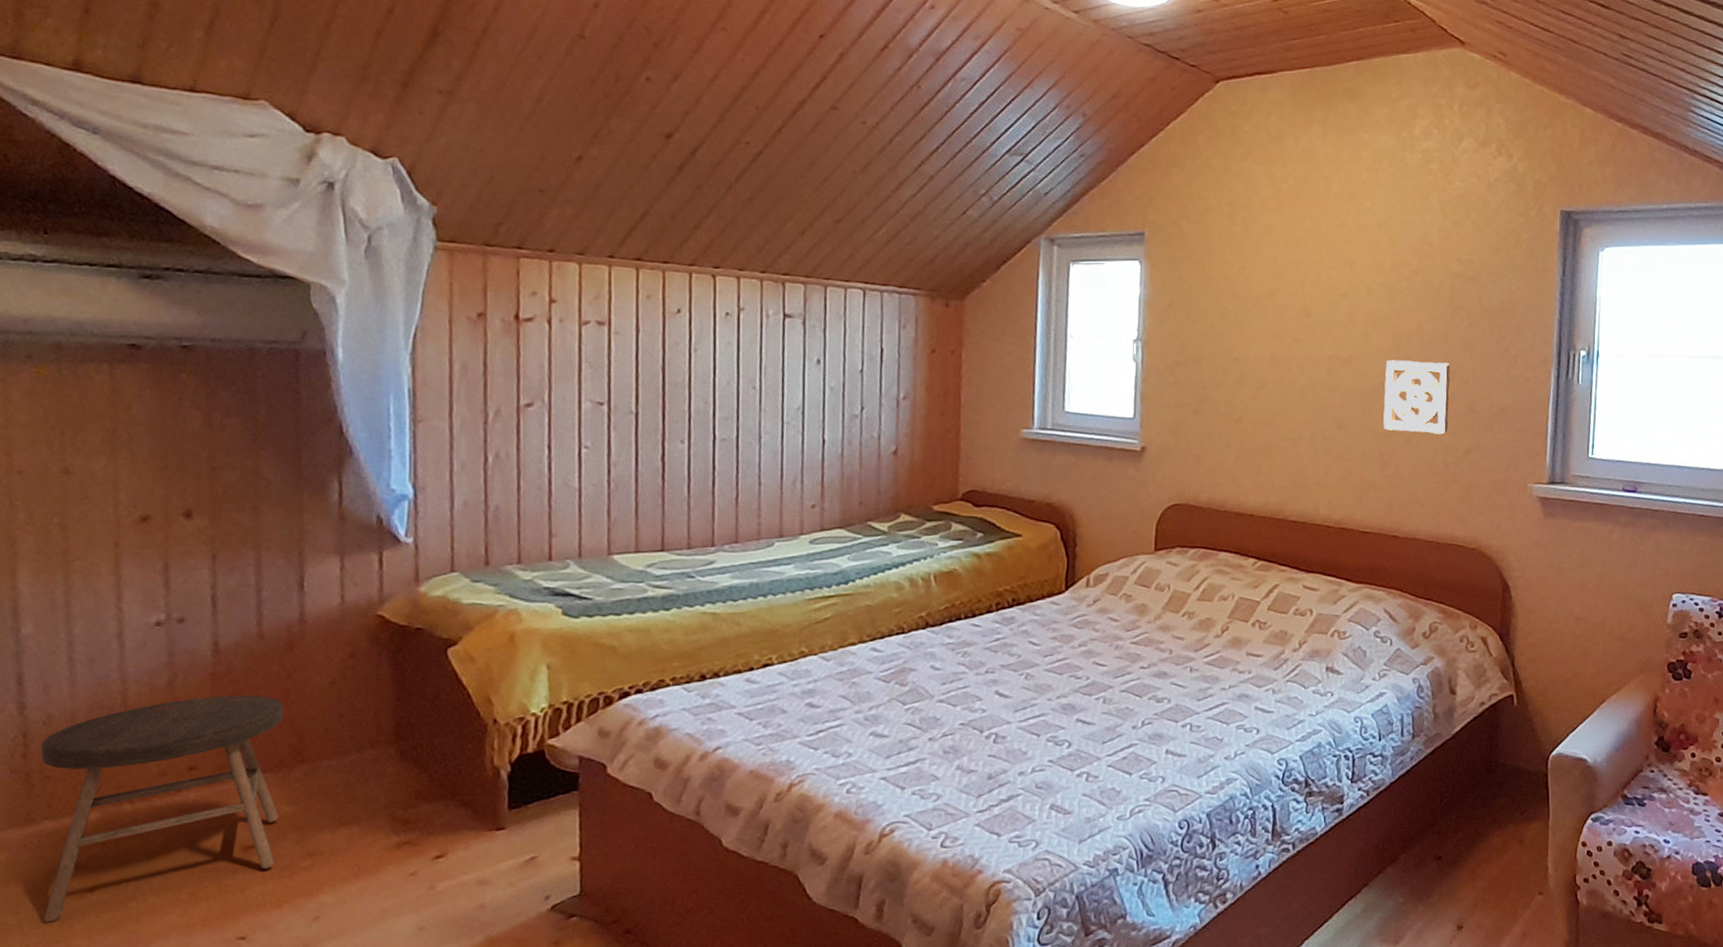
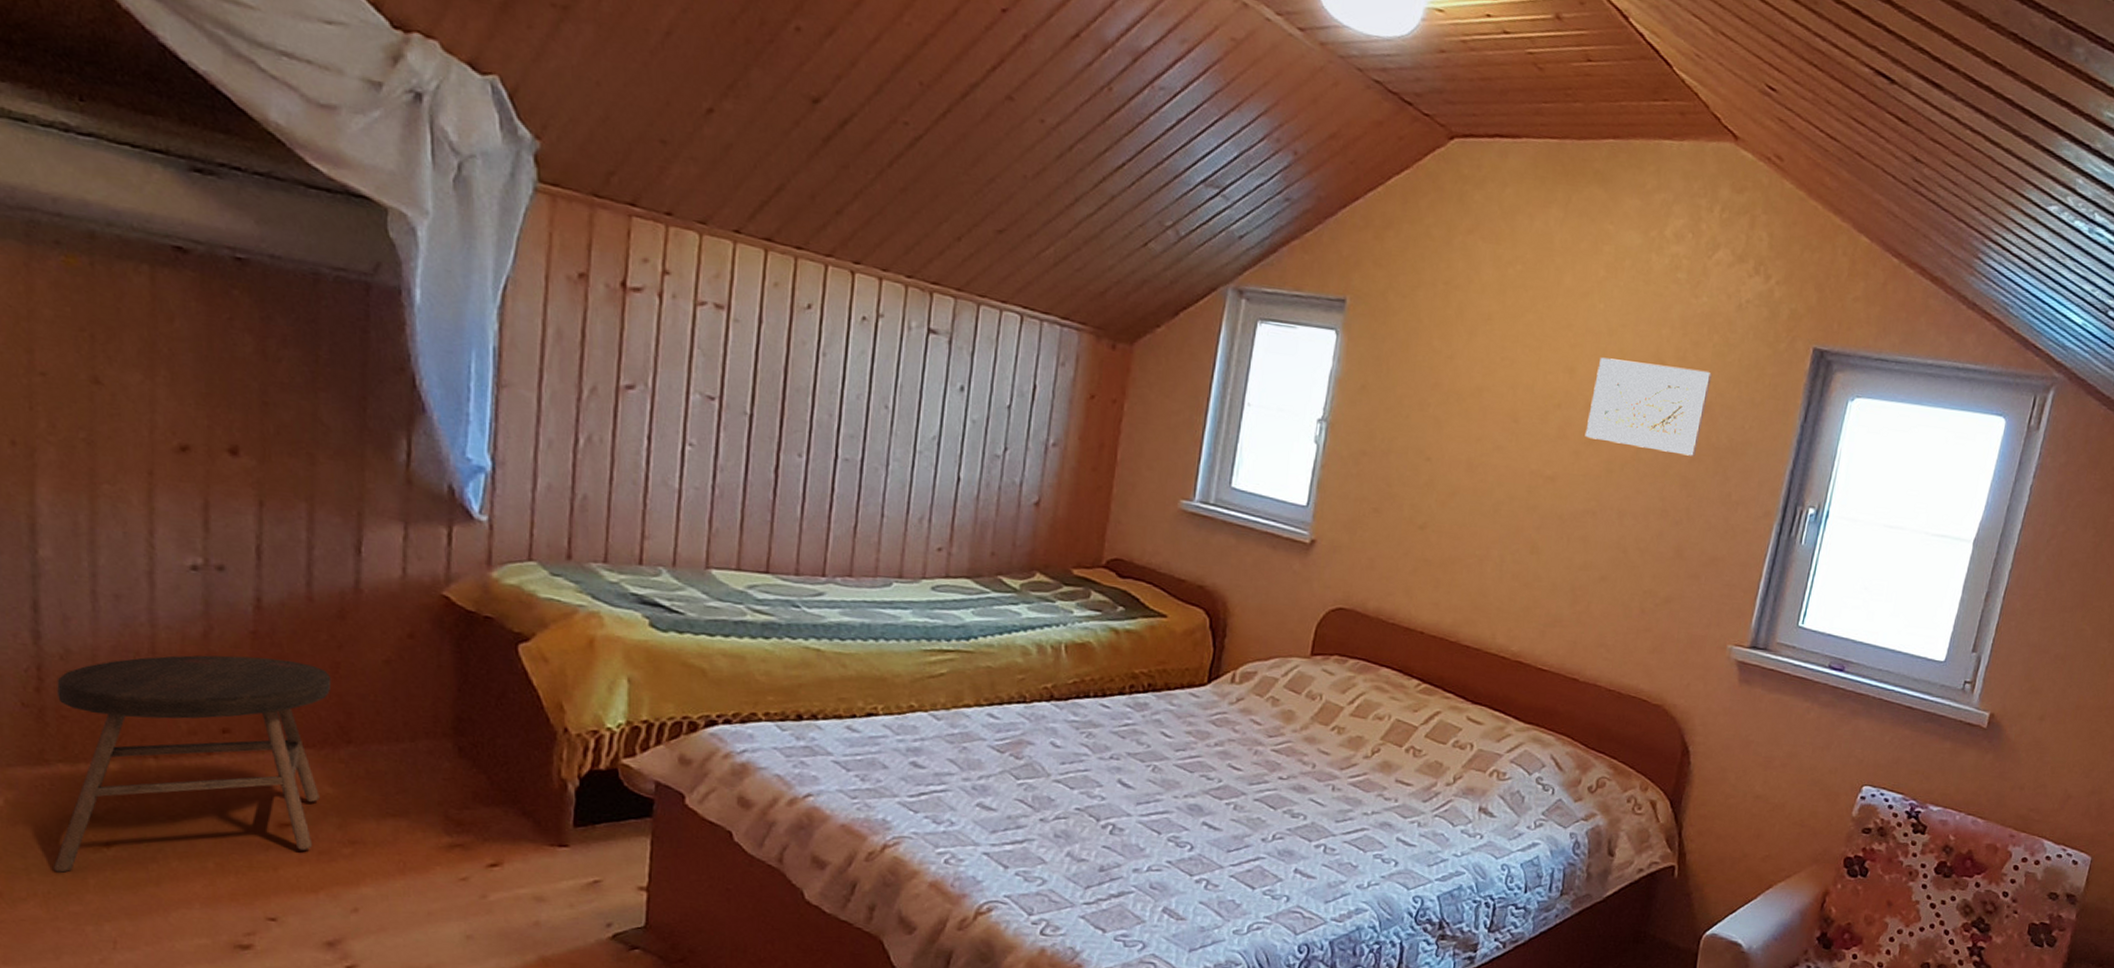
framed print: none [1371,245,1475,322] -> present [1585,357,1712,457]
wall ornament: present [1383,360,1450,435] -> none [1580,486,1664,577]

